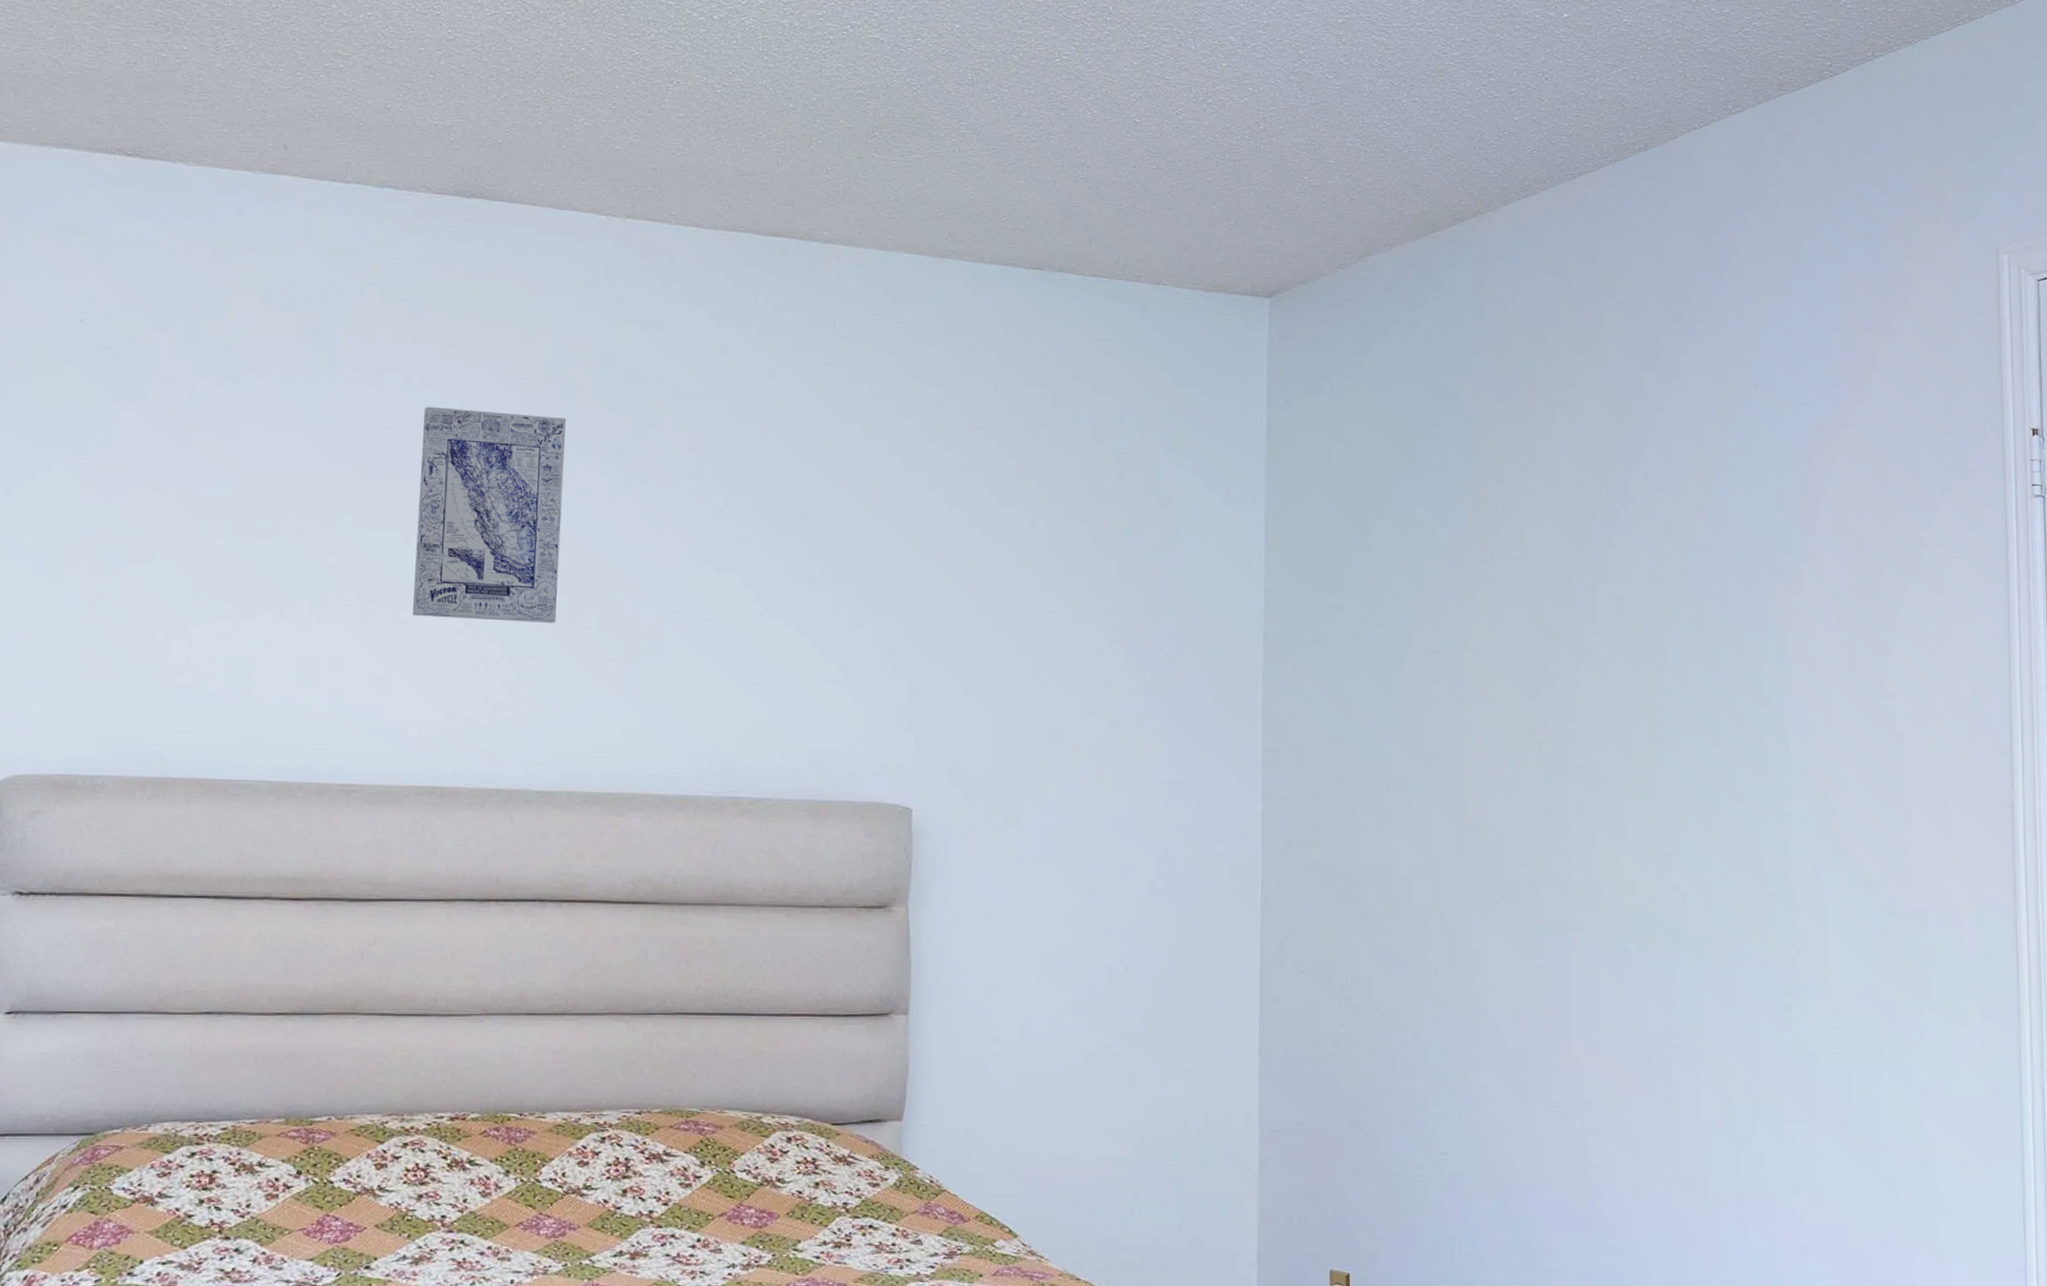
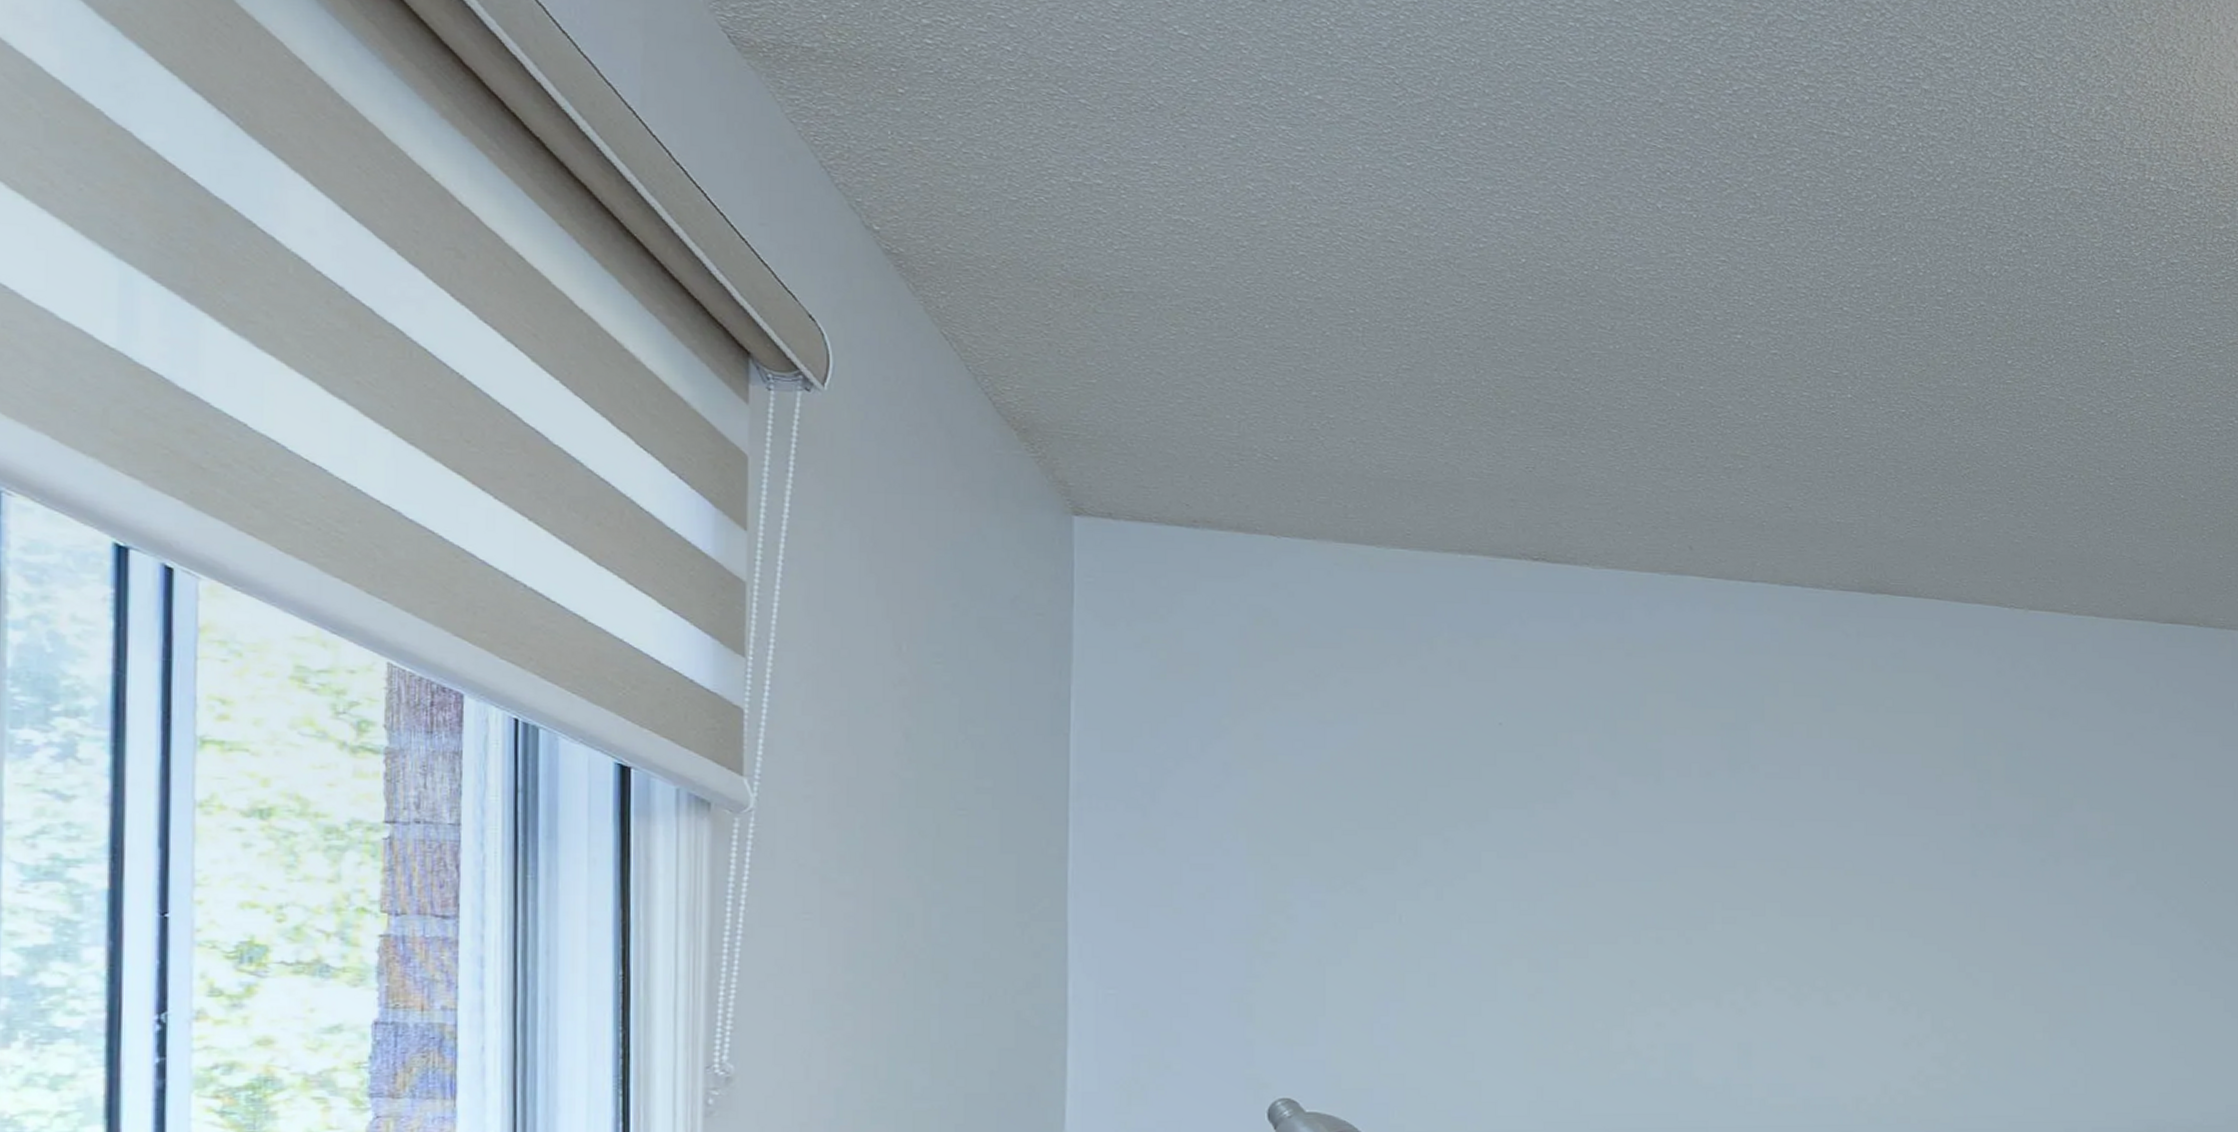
wall art: present [413,406,567,623] -> none [1843,797,1983,999]

